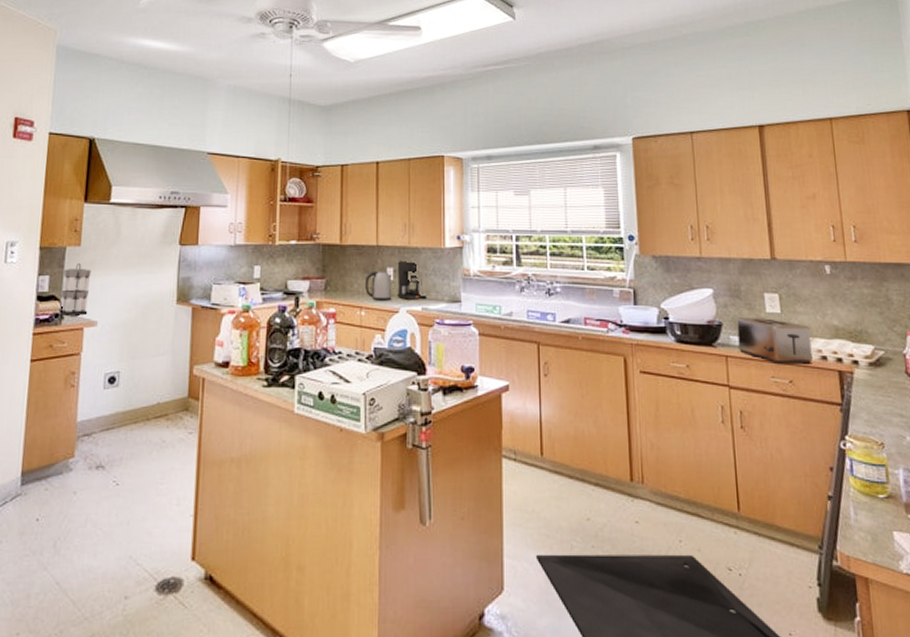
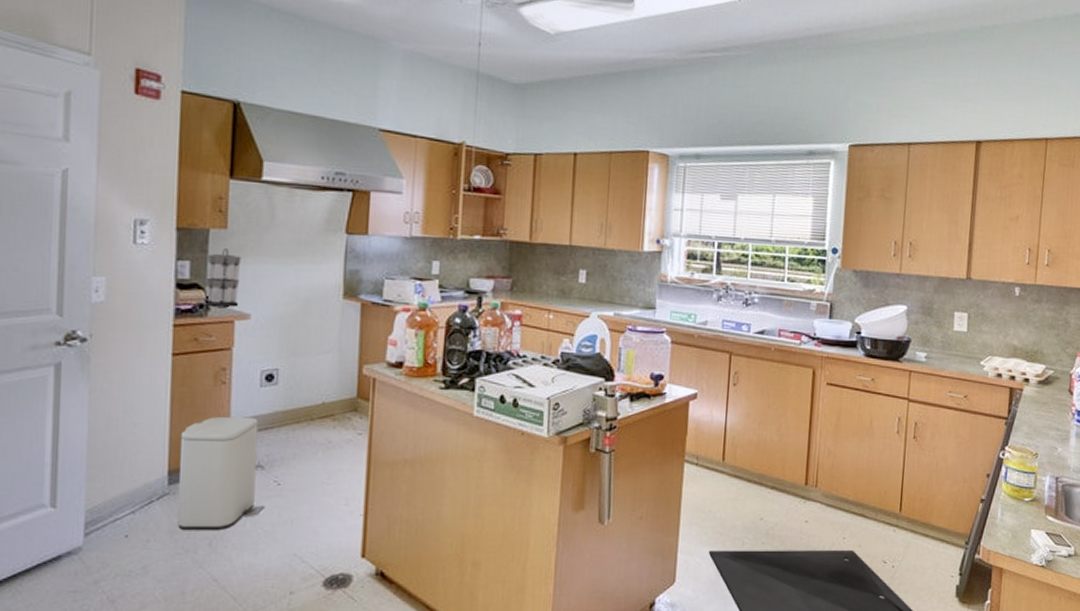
pedal bin: none [27,418,105,531] -> present [177,416,266,530]
kettle: present [366,271,393,301] -> none [555,272,585,305]
coffee maker: present [398,261,428,300] -> none [589,263,621,306]
toaster: present [736,317,812,366] -> none [923,334,991,382]

